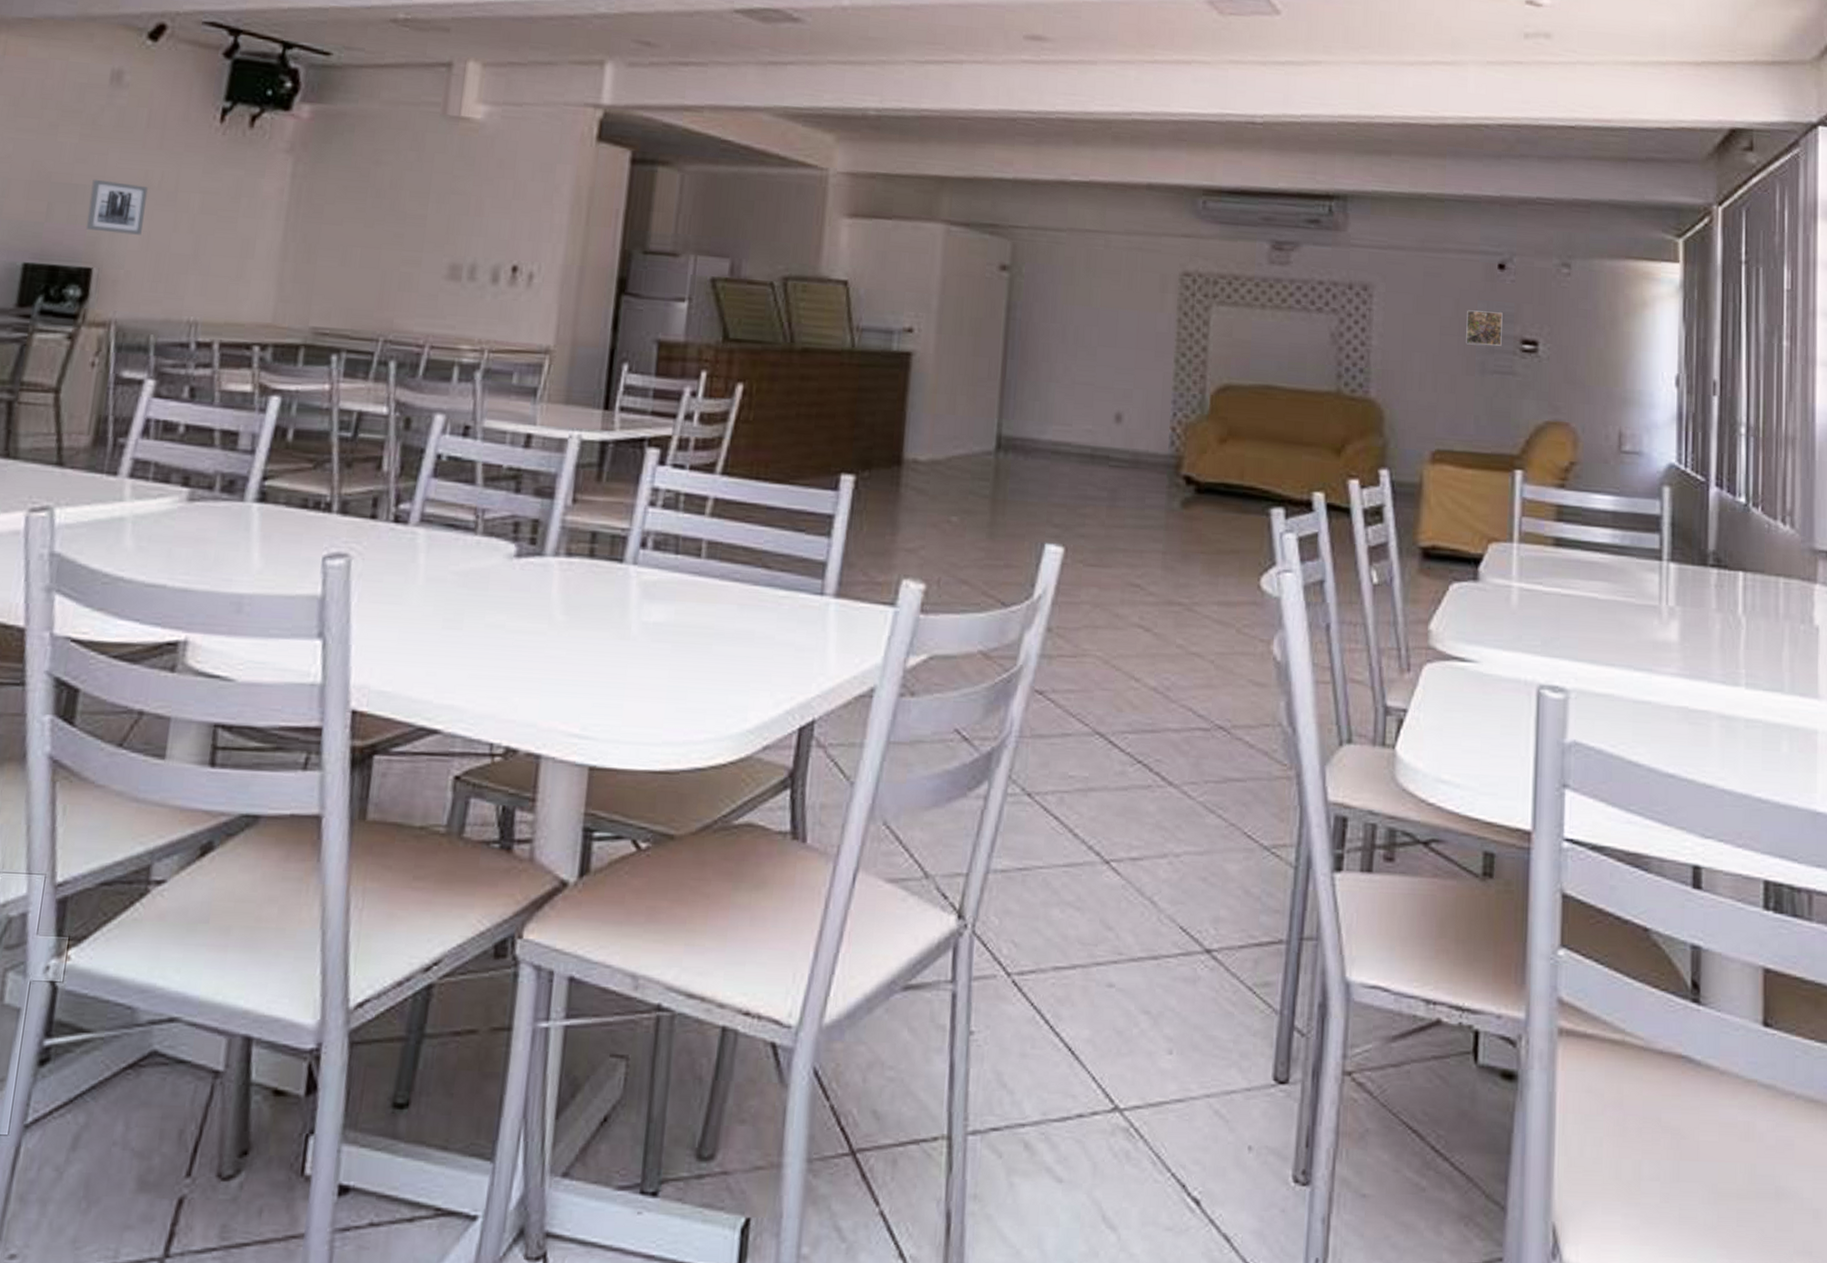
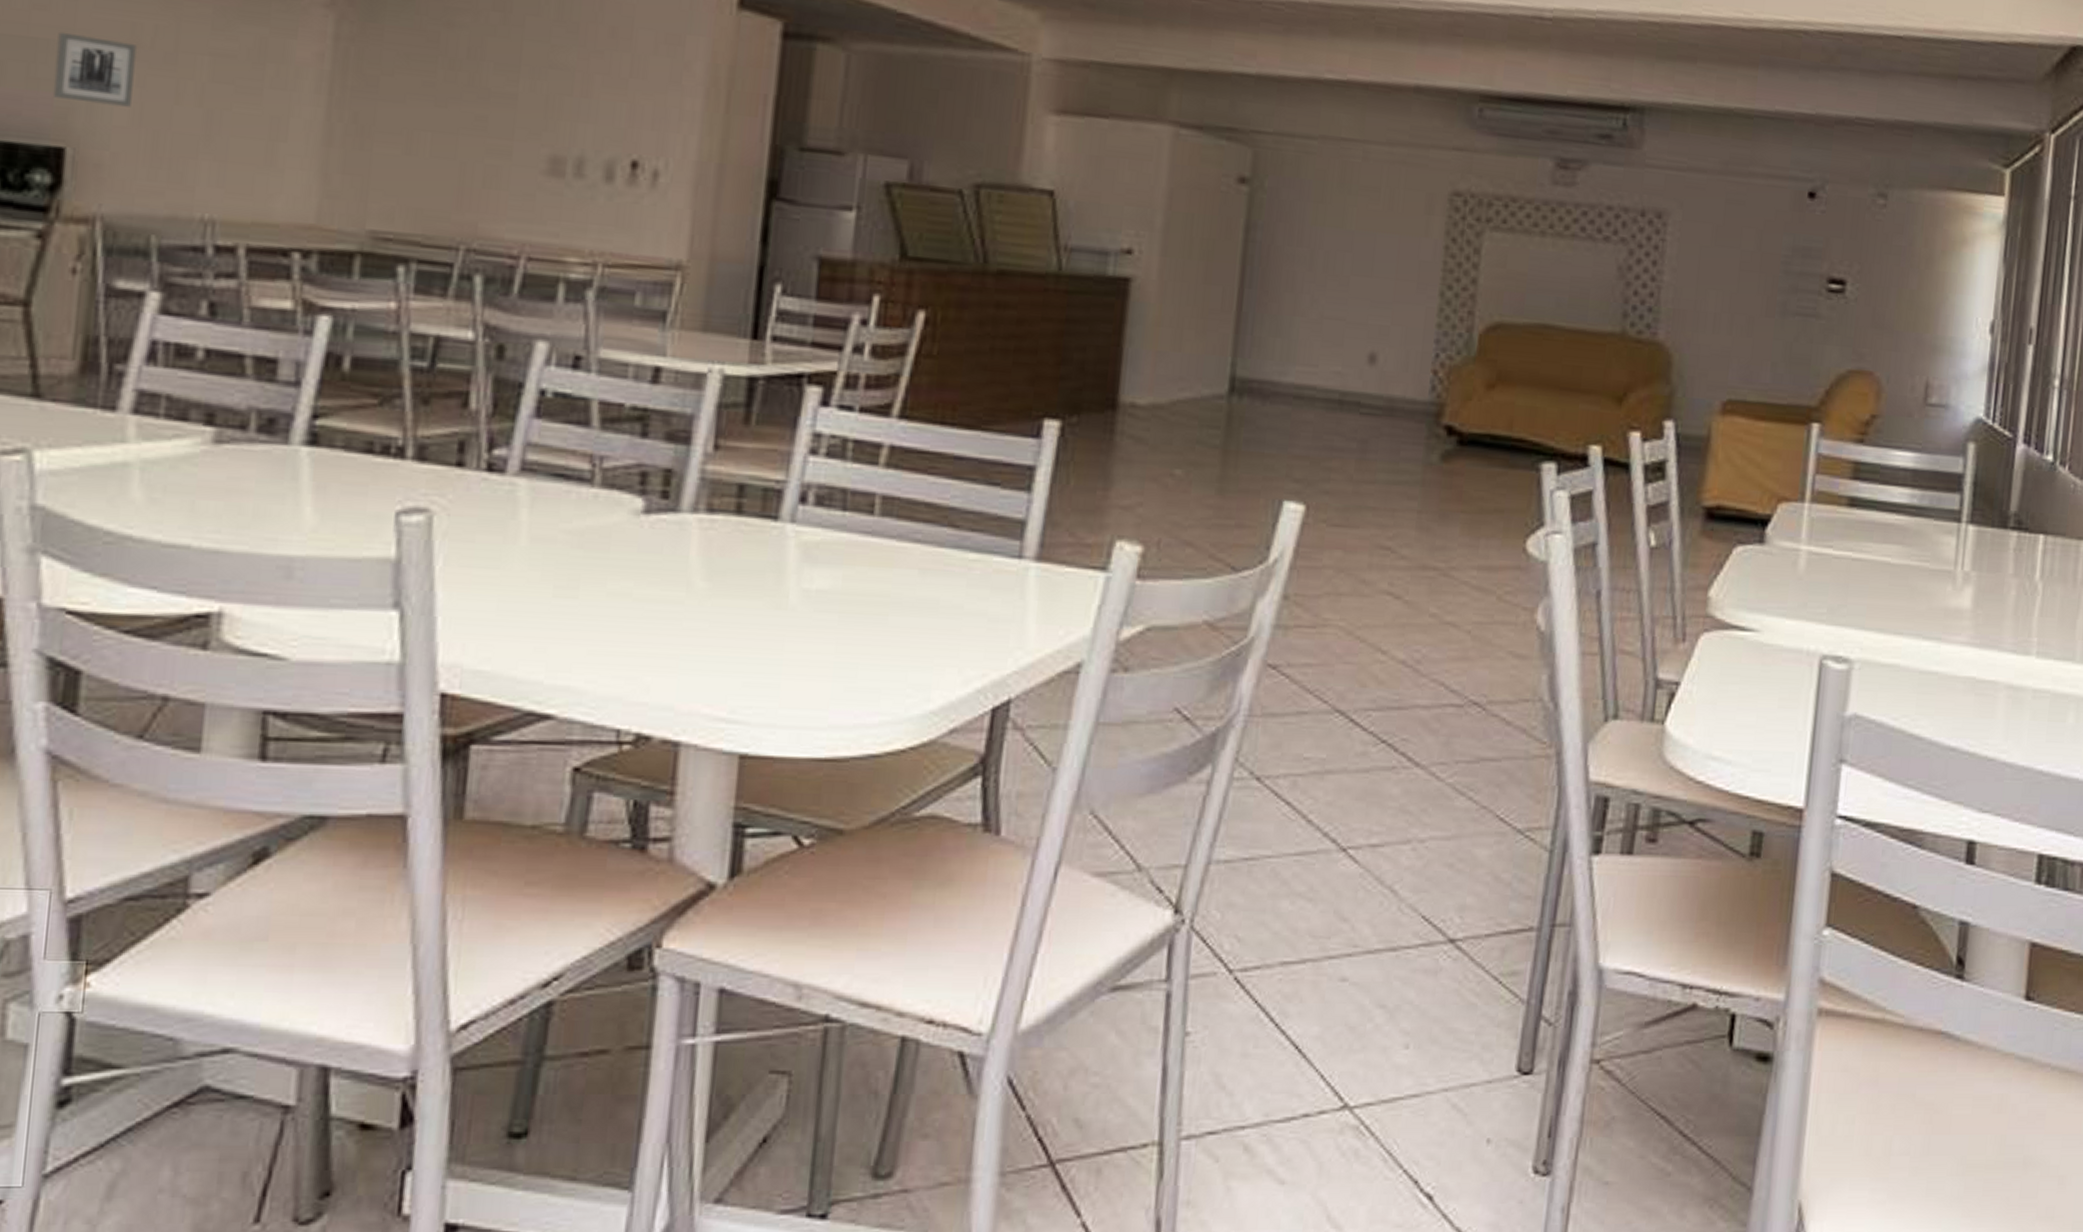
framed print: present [1466,310,1503,346] -> none [1767,243,1810,285]

